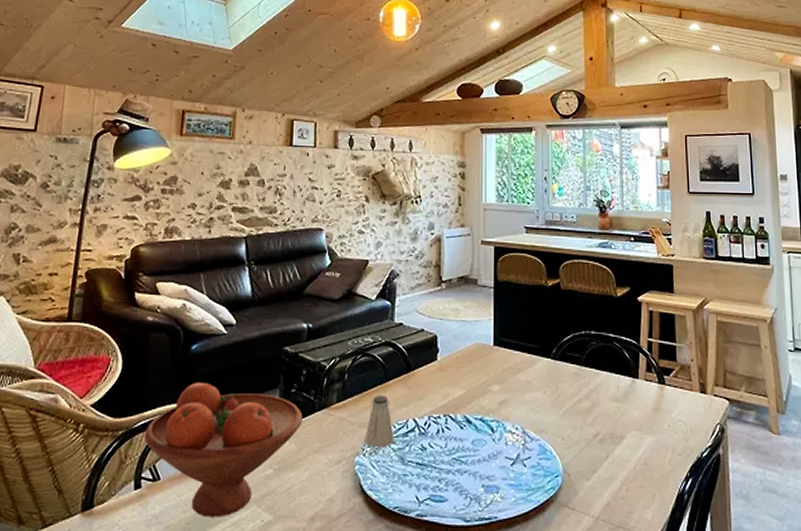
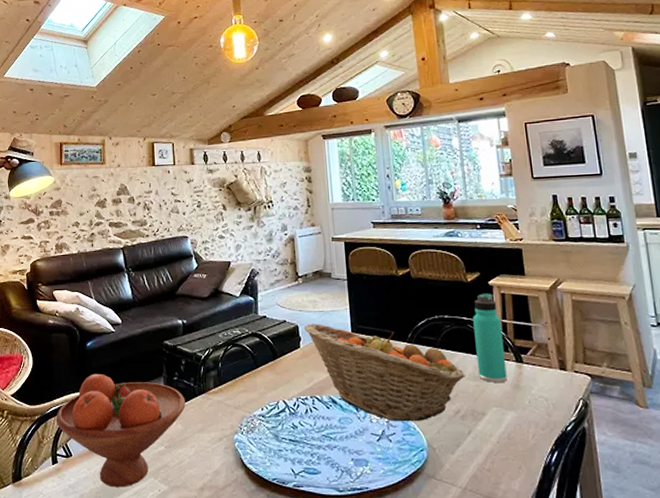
saltshaker: present [365,396,394,448] -> none [241,381,267,427]
fruit basket: none [444,334,607,445] -> present [304,323,465,422]
thermos bottle: none [619,309,649,406] -> present [473,293,507,383]

